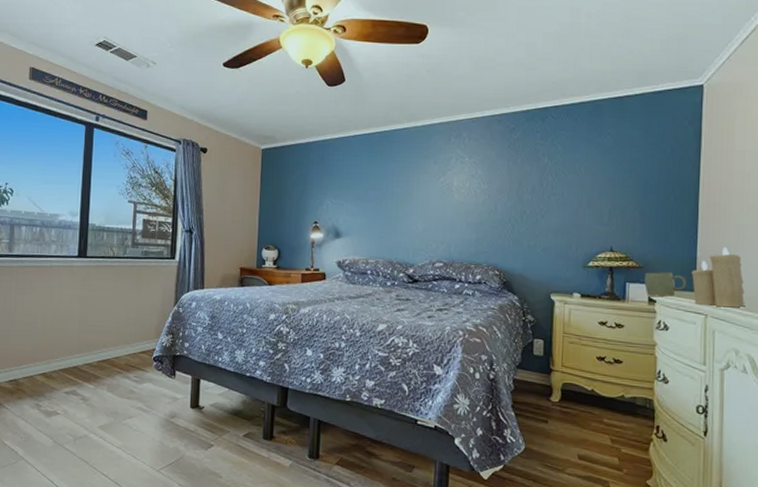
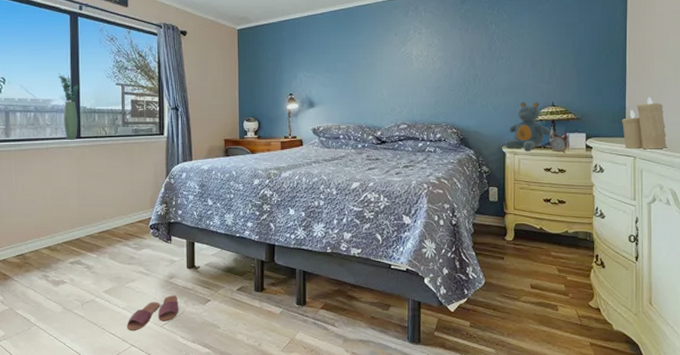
vase: none [68,186,89,259] -> present [58,73,79,140]
slippers: none [120,436,179,473] -> present [127,295,179,330]
stuffed animal: none [553,244,608,300] -> present [504,101,551,151]
alarm clock: none [606,279,629,305] -> present [550,131,569,152]
mug: present [644,271,686,297] -> none [582,121,617,143]

